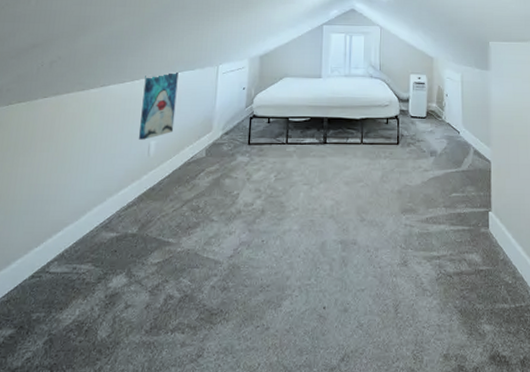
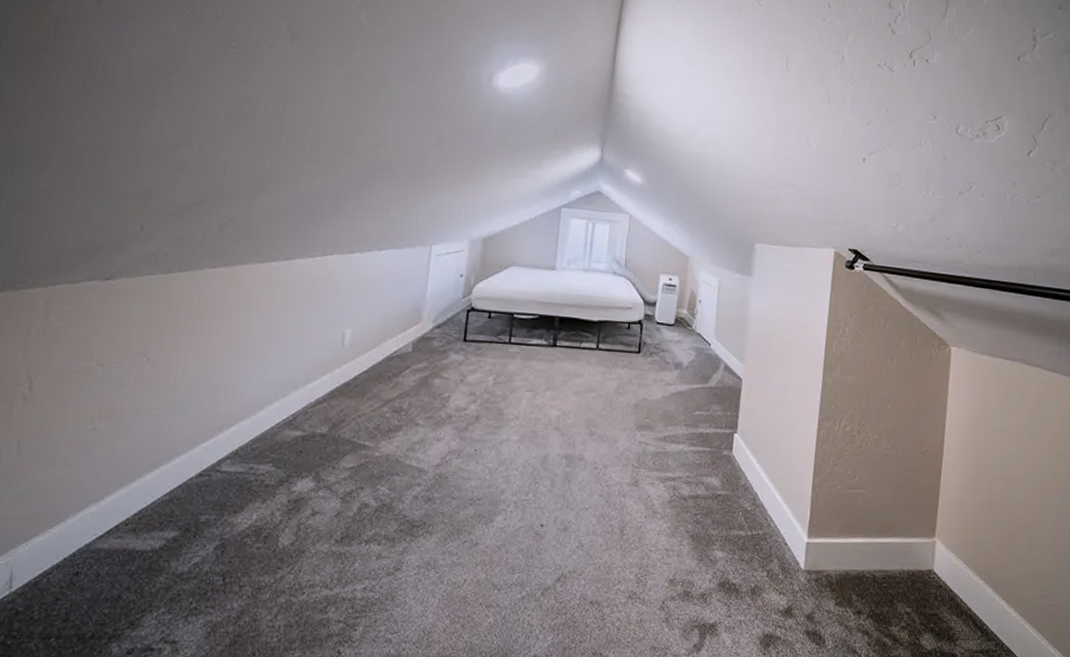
wall art: present [138,73,179,140] -> none [330,250,382,327]

